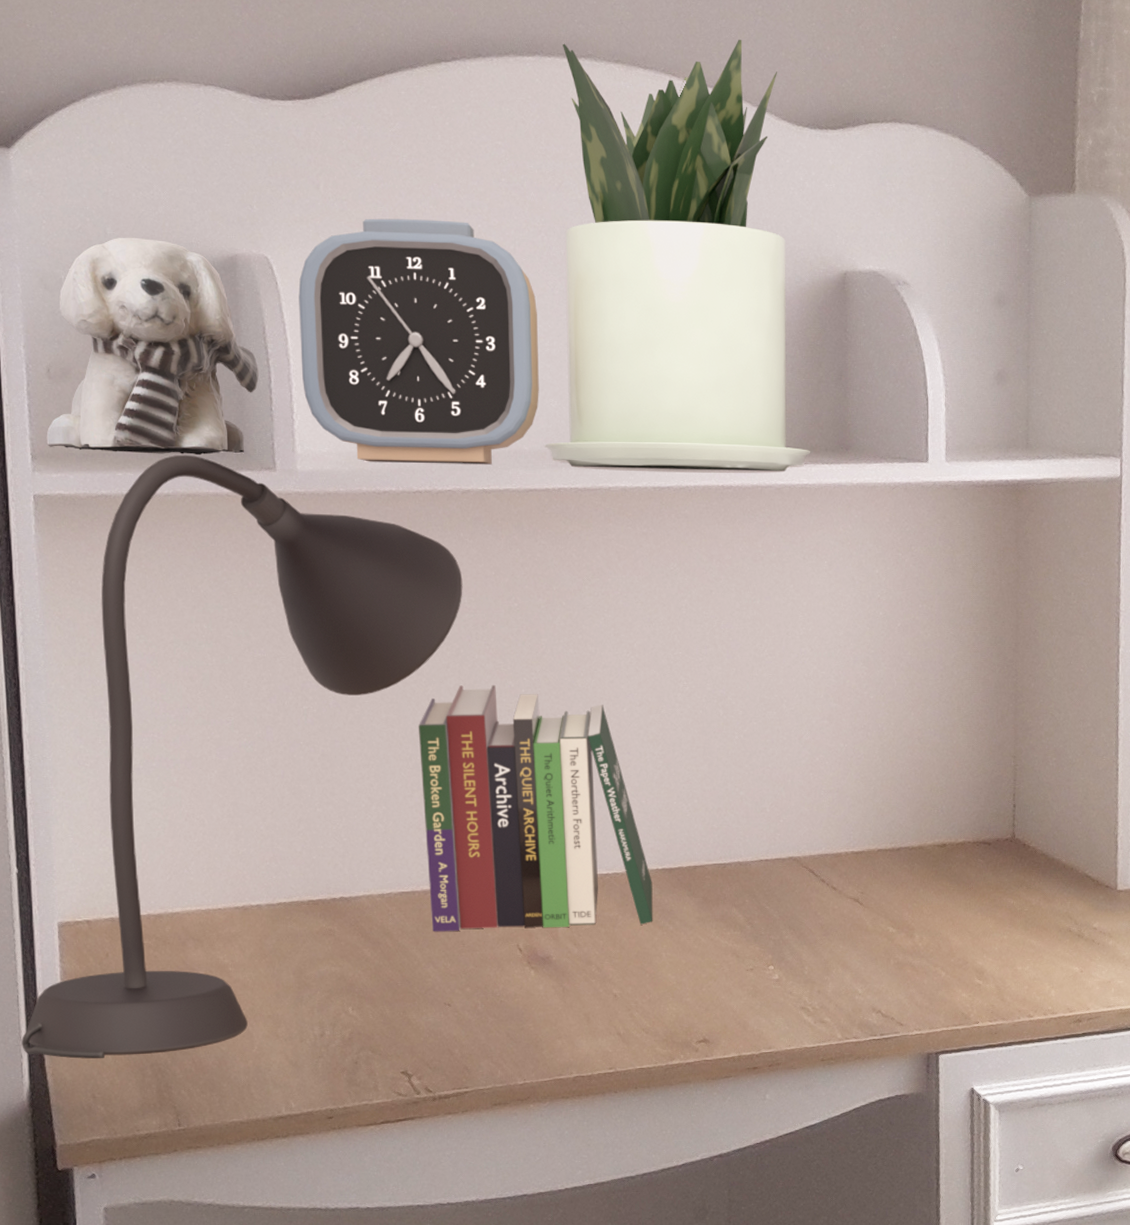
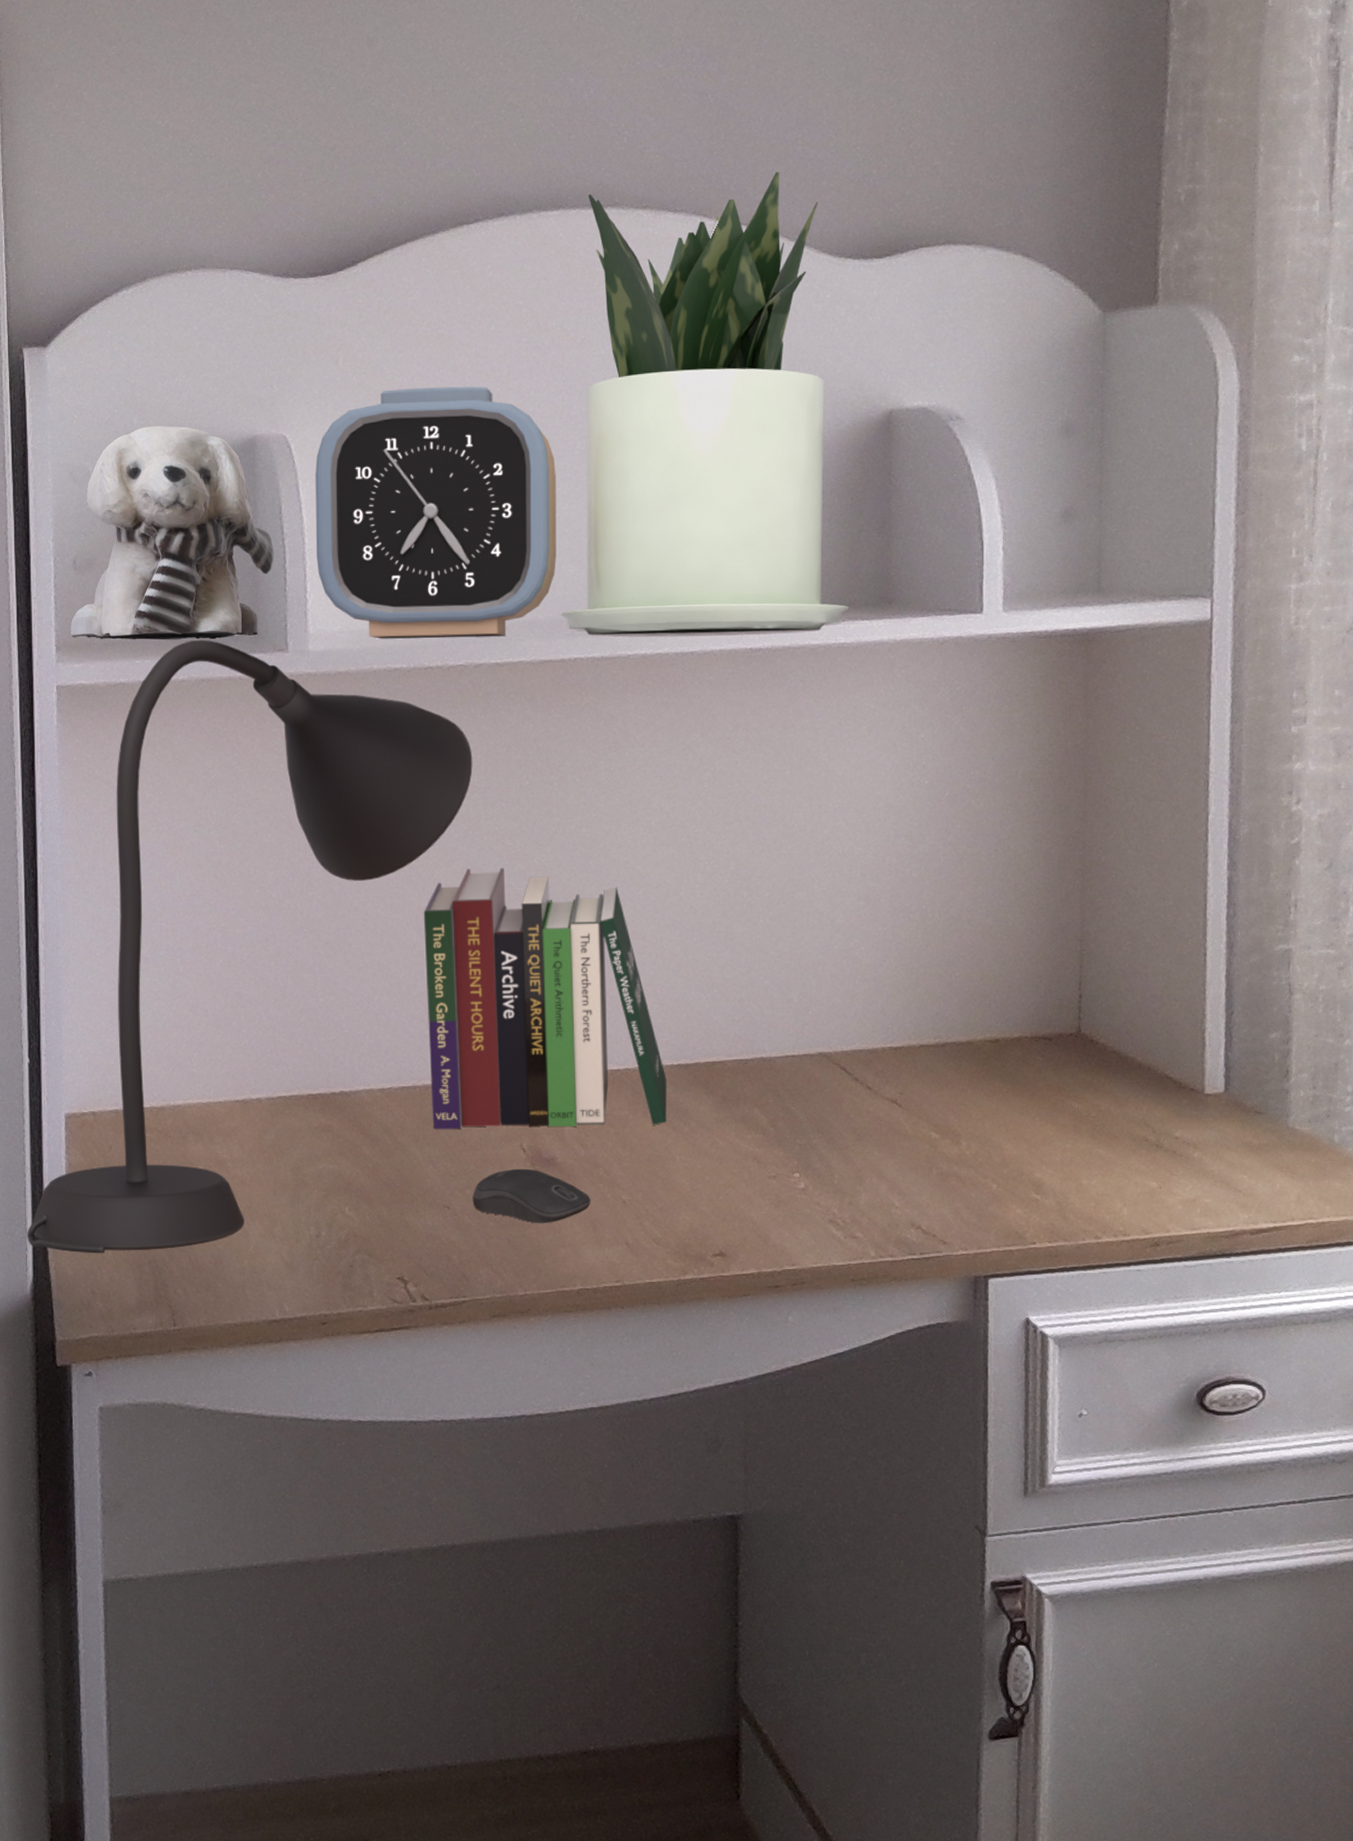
computer mouse: none [472,966,584,1018] -> present [472,1168,591,1224]

